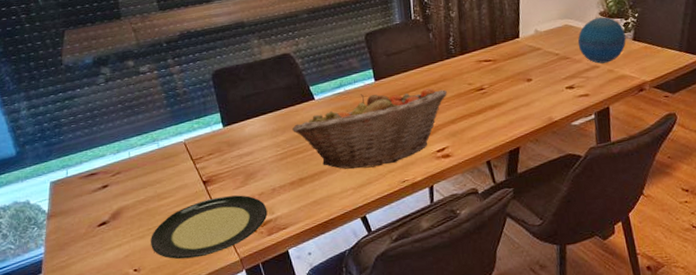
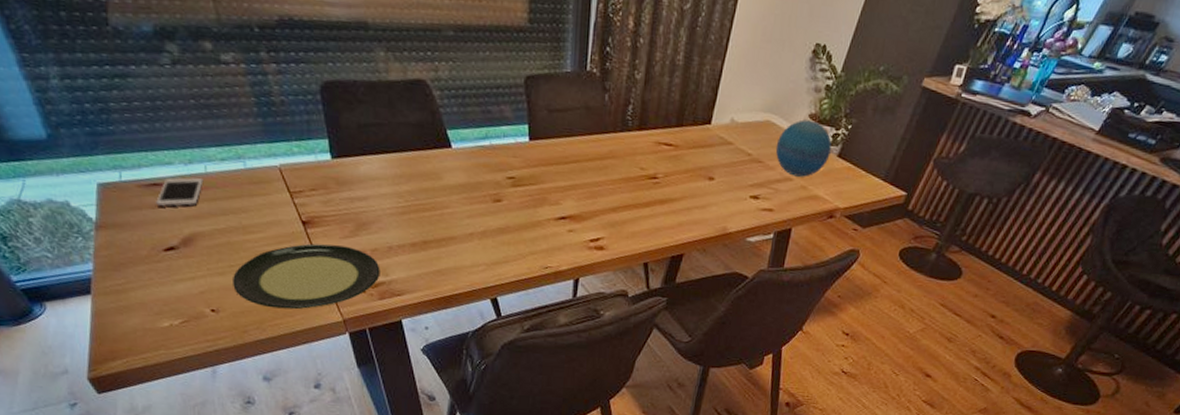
cell phone: none [93,163,128,191] -> present [156,177,204,207]
fruit basket: present [291,87,447,169] -> none [419,153,614,245]

